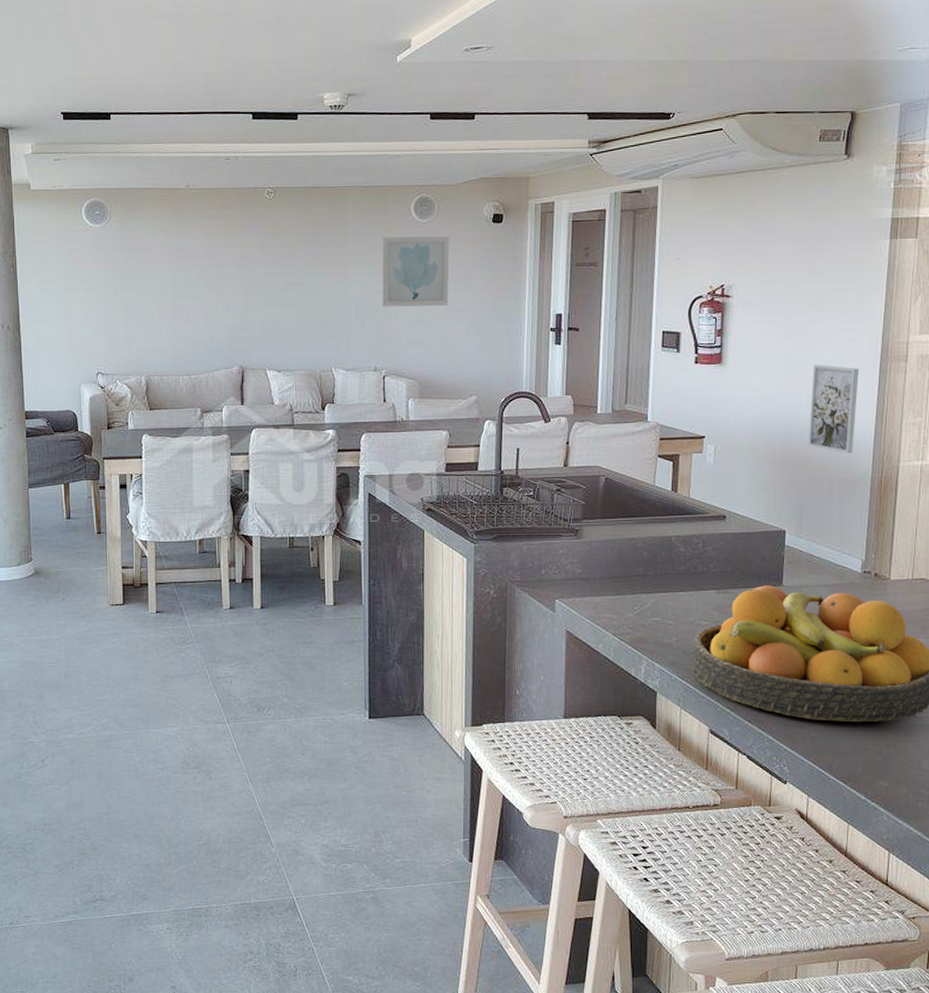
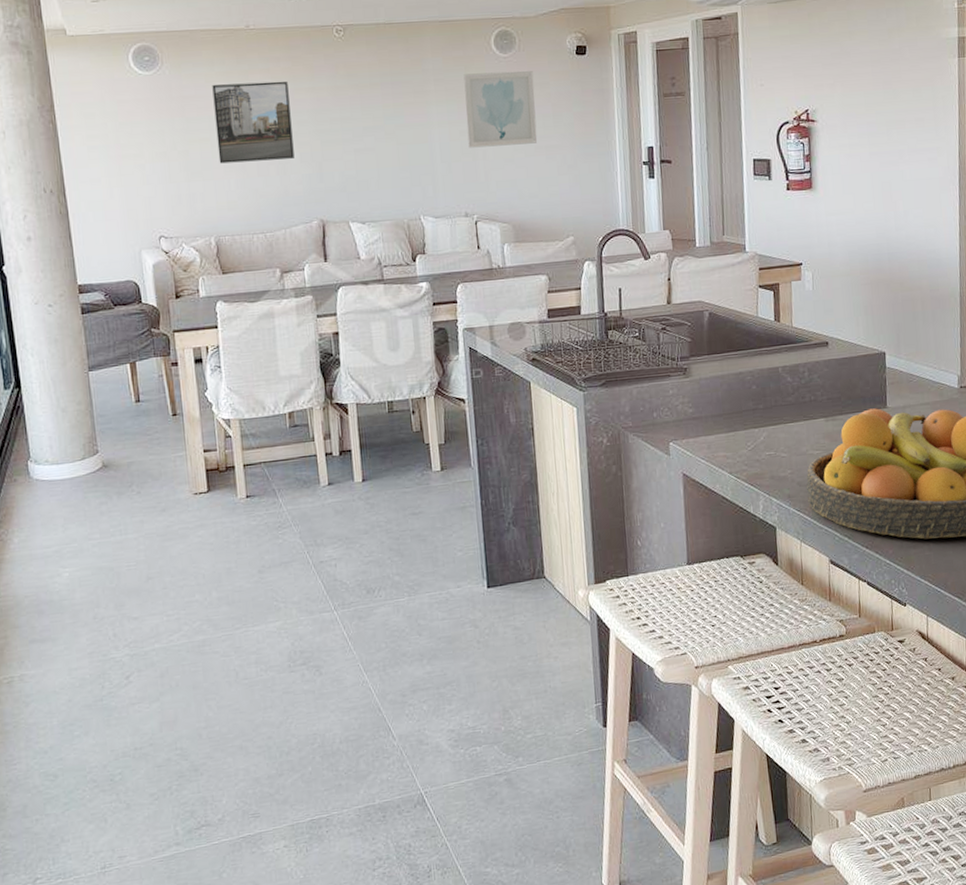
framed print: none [153,237,221,310] -> present [212,81,295,164]
wall art: present [808,365,859,454] -> none [898,184,942,271]

